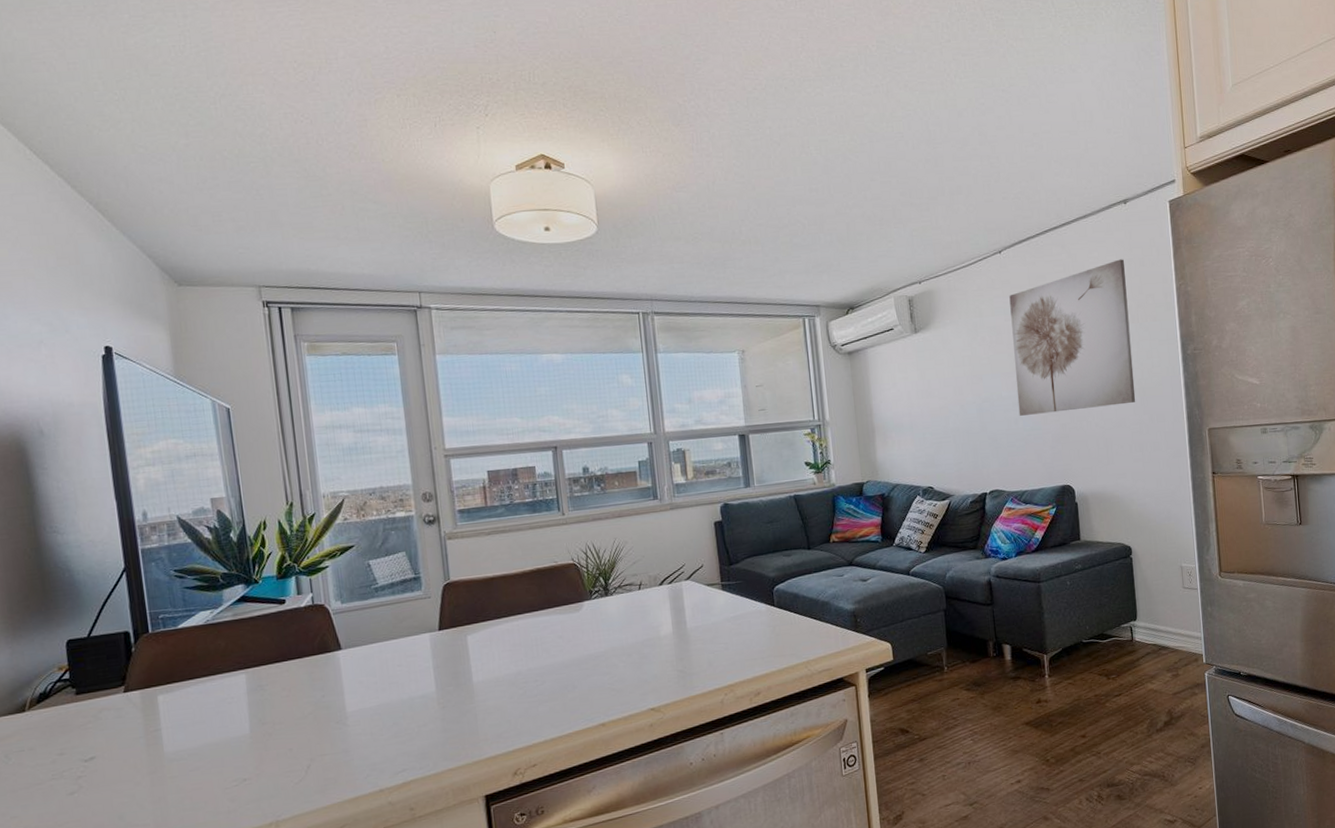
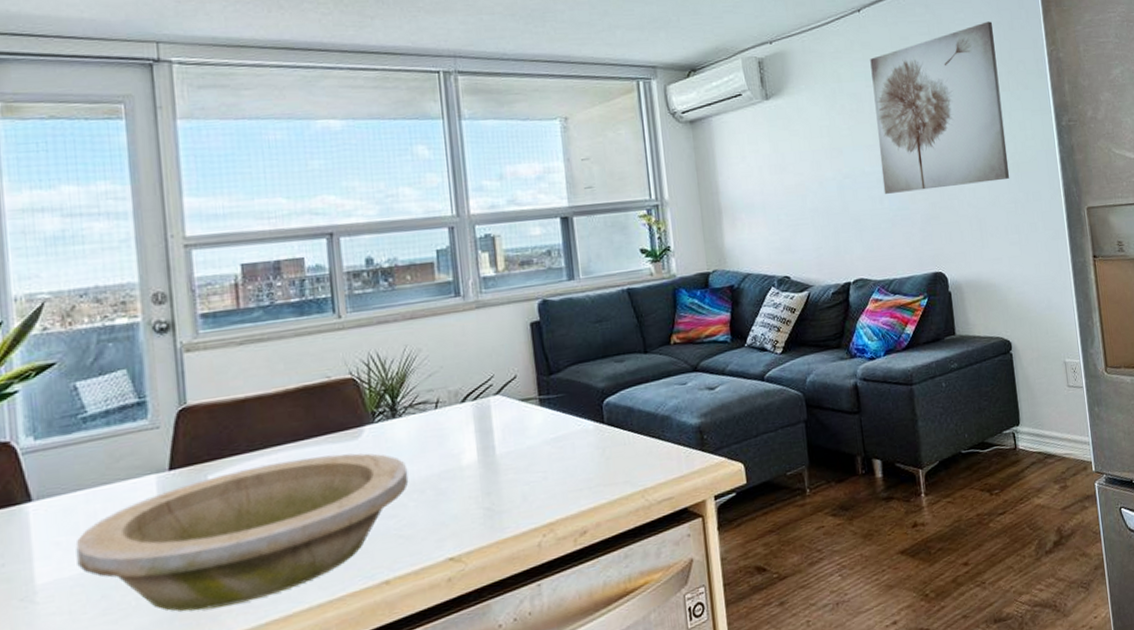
bowl: none [373,623,619,738] -> present [75,453,409,612]

